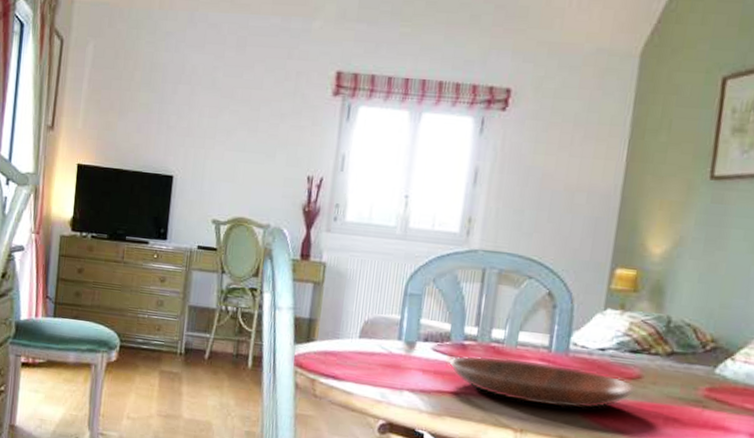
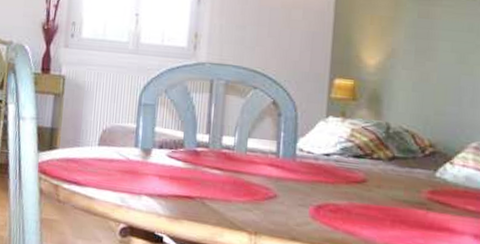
bowl: present [448,355,635,409] -> none [183,161,361,212]

